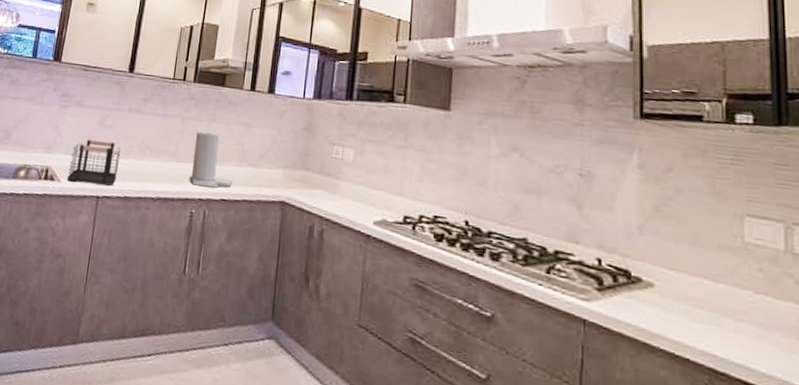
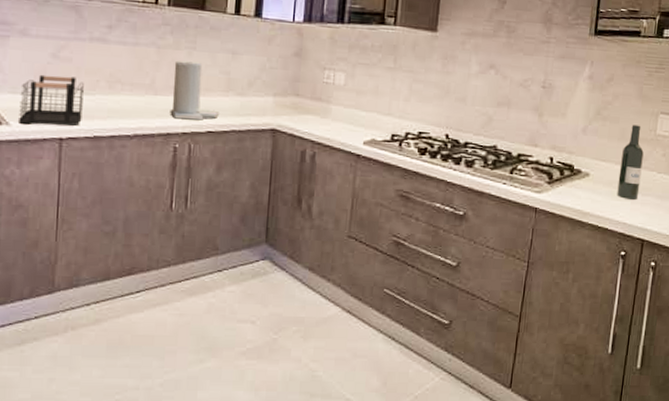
wine bottle: none [696,227,730,327] -> present [617,124,644,201]

